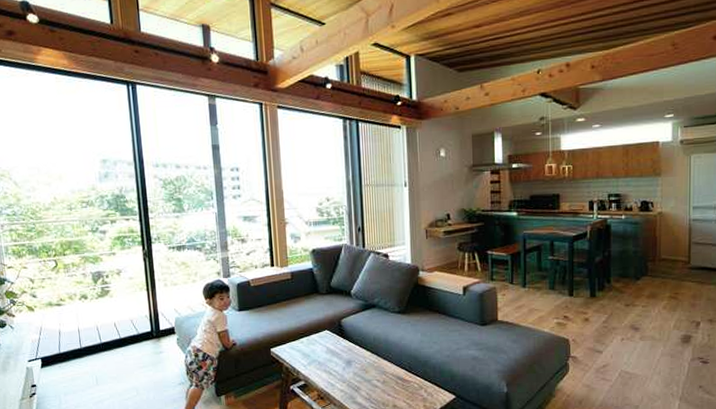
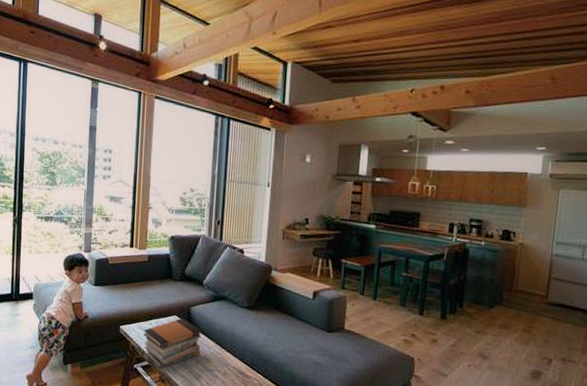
book stack: none [295,332,356,387] -> present [143,318,201,369]

